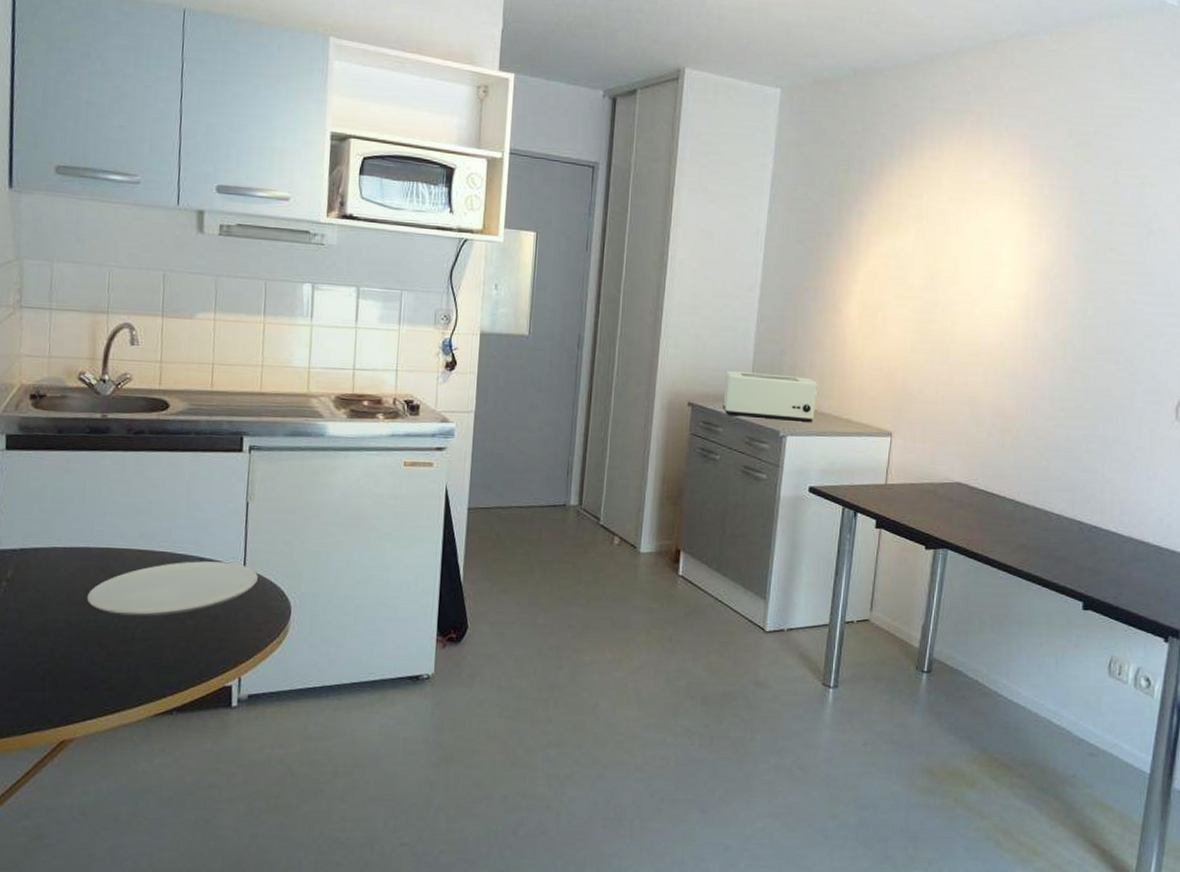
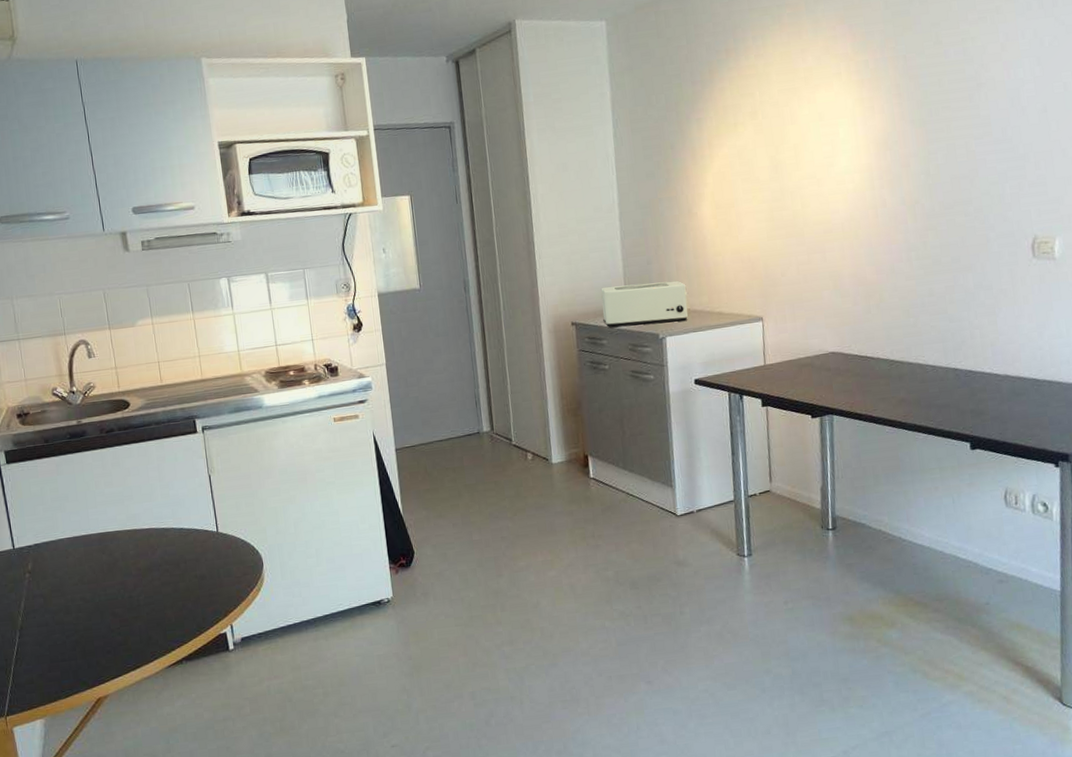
plate: present [86,561,258,616] -> none [94,528,231,588]

